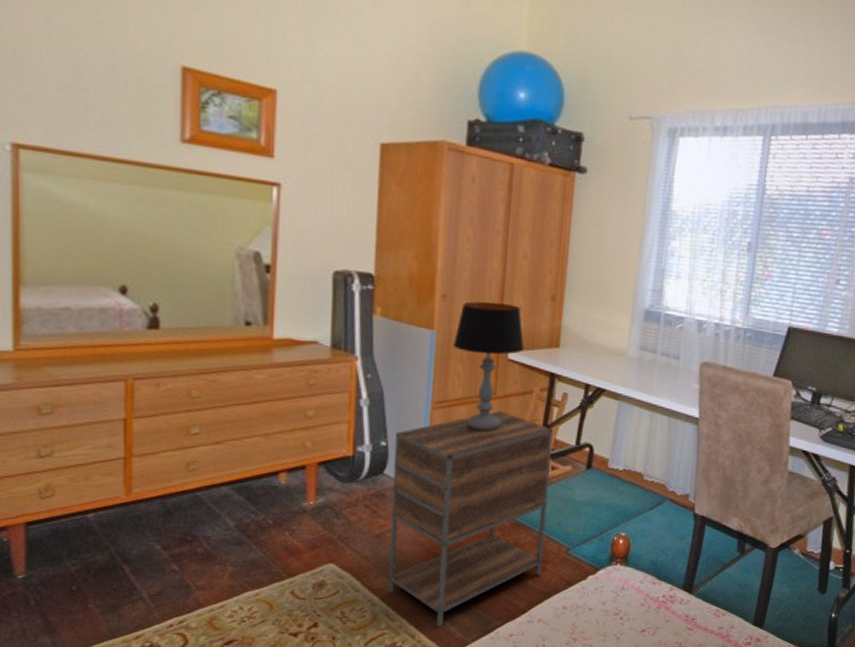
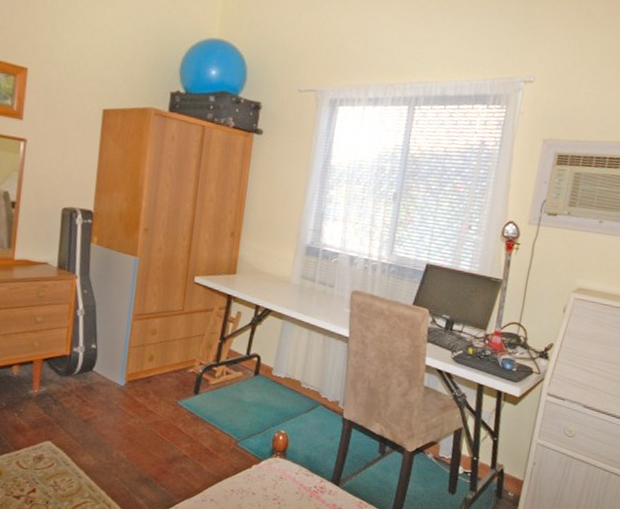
nightstand: present [387,410,553,628] -> none [91,324,228,500]
table lamp: present [453,301,524,432] -> none [152,235,208,341]

